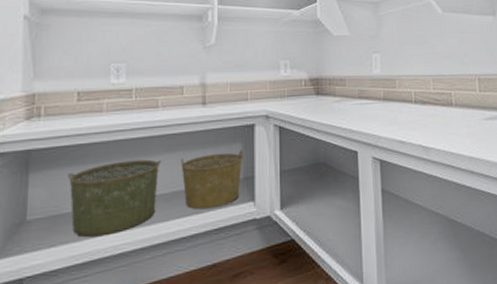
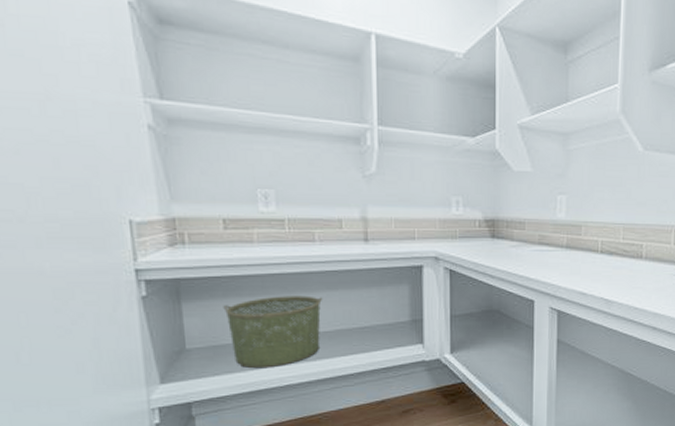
basket: present [181,149,243,210] -> none [343,291,410,349]

